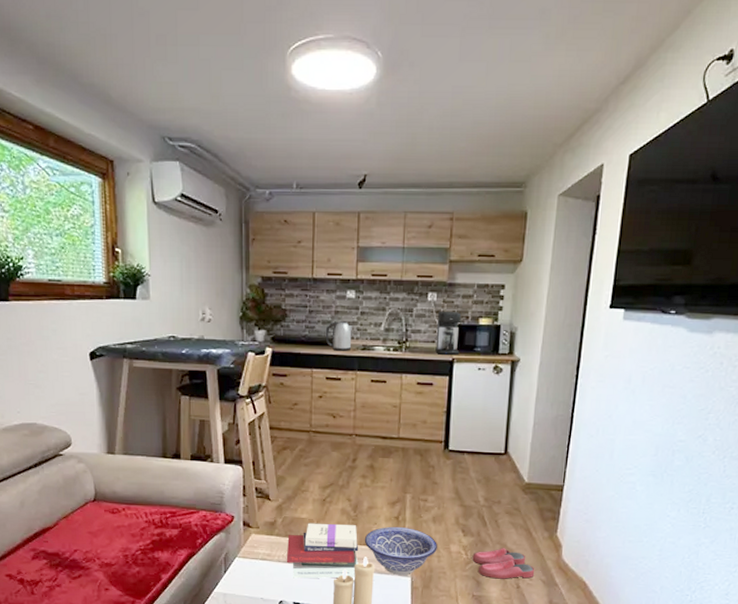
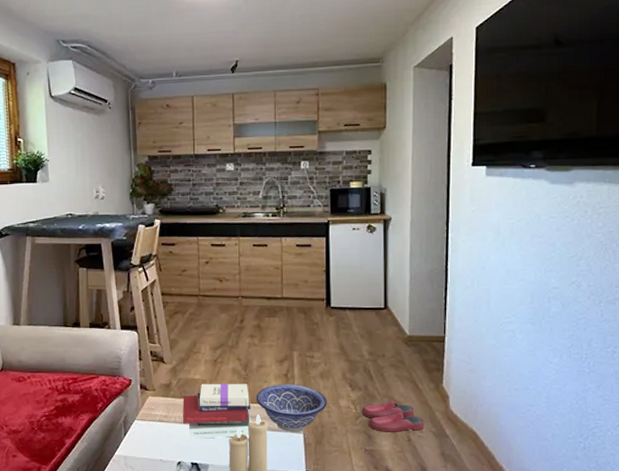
kettle: present [325,321,352,351] -> none [208,192,234,219]
coffee maker: present [435,312,462,355] -> none [311,177,334,218]

